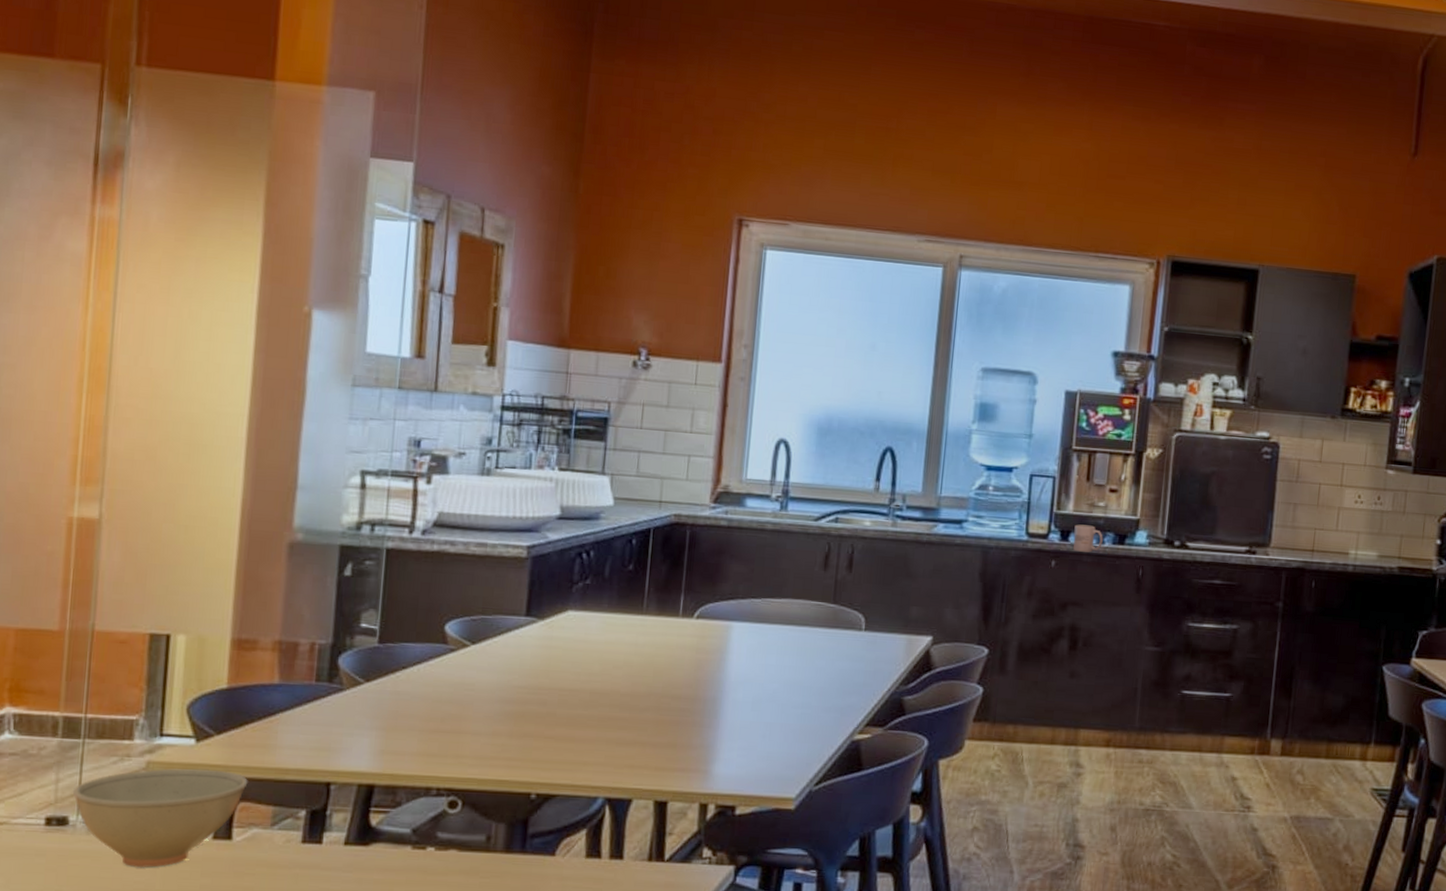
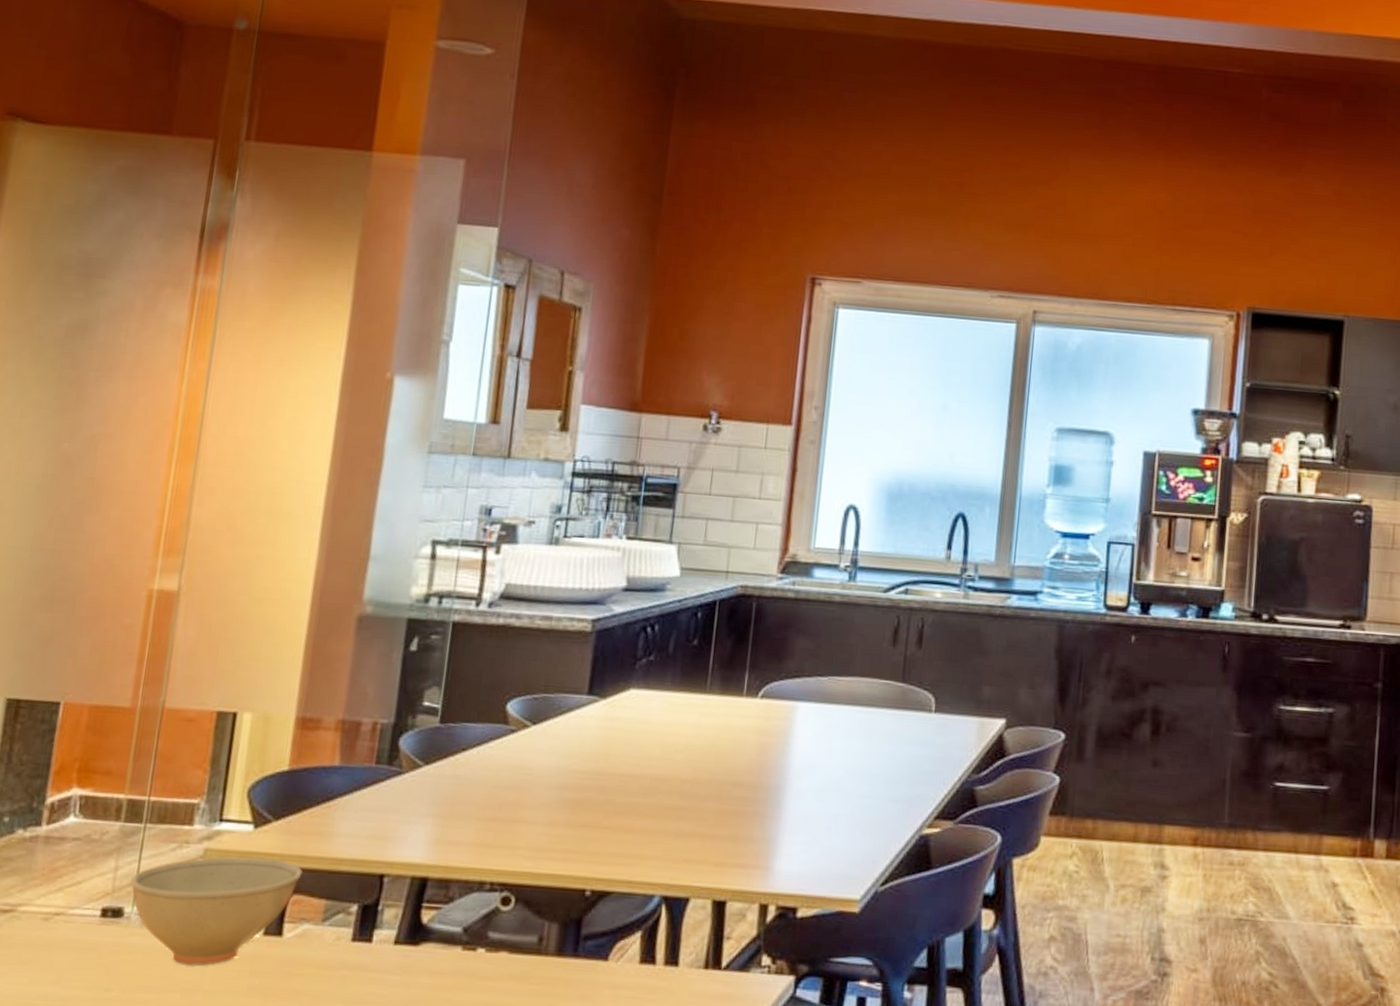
mug: present [1072,524,1103,553] -> none [1153,596,1186,627]

